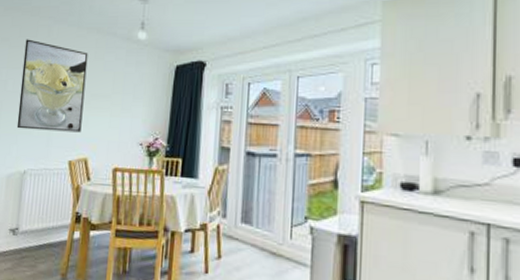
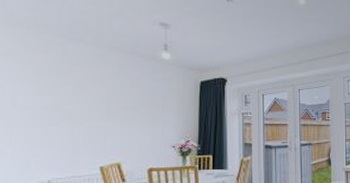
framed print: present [16,39,88,133] -> none [33,55,111,142]

